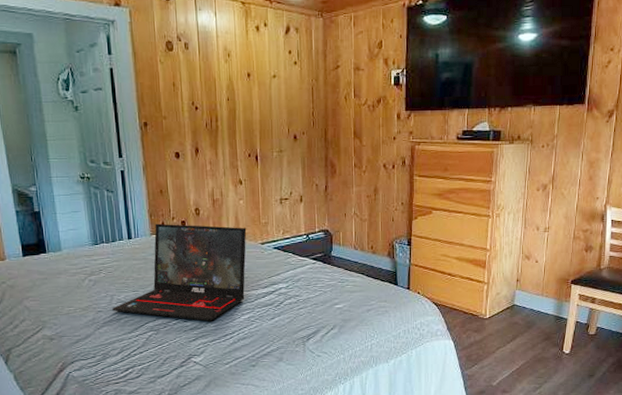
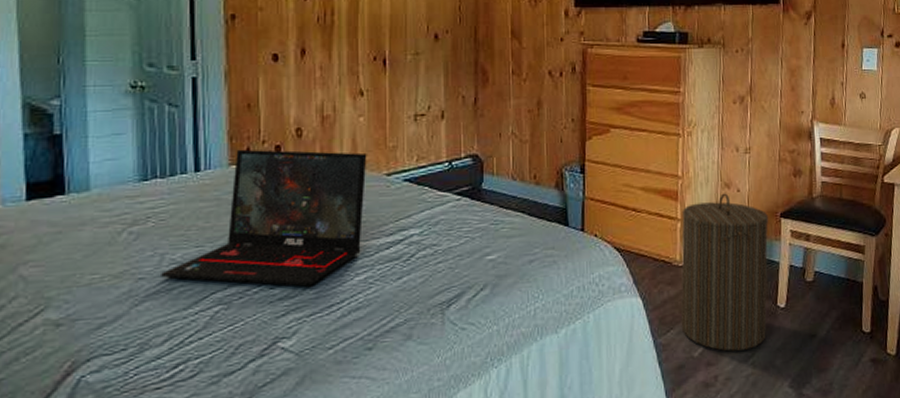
laundry hamper: none [483,263,560,383] -> present [680,193,768,352]

